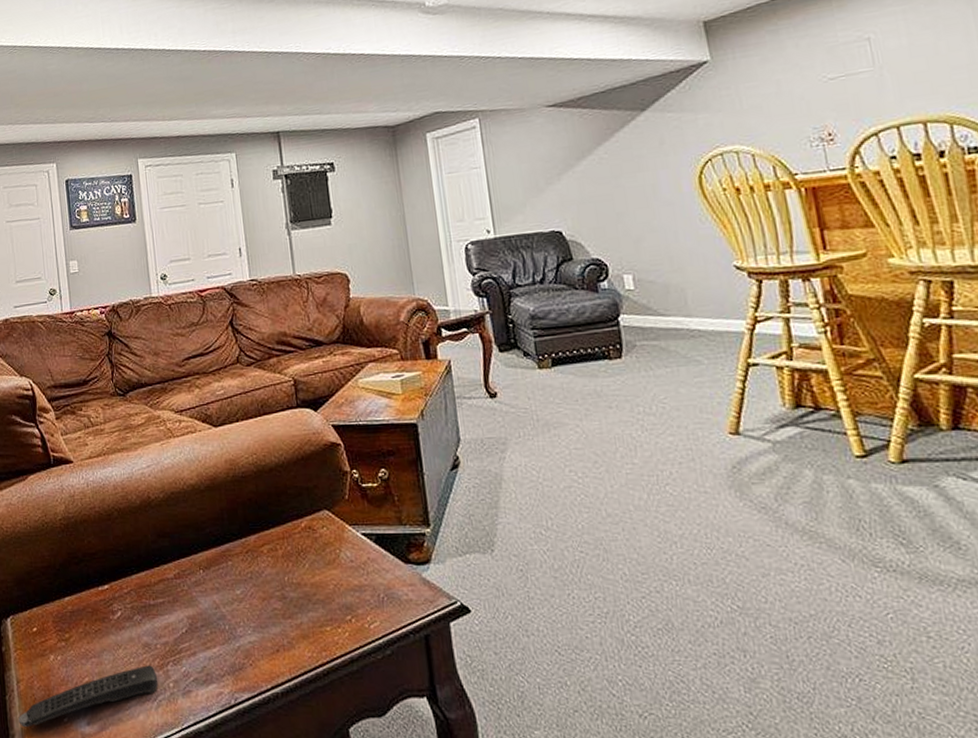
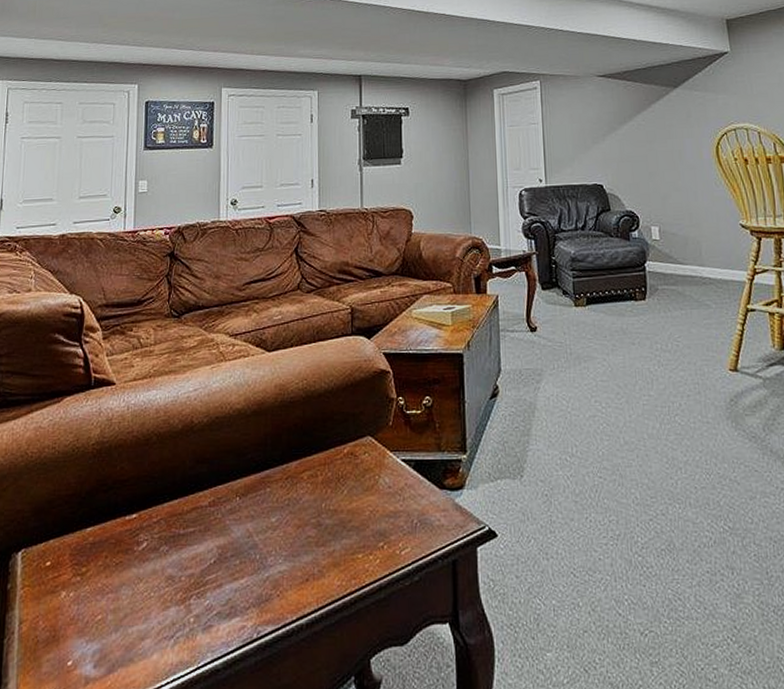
remote control: present [18,665,159,728] -> none [15,599,178,675]

